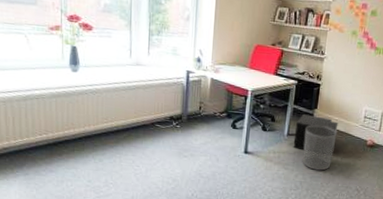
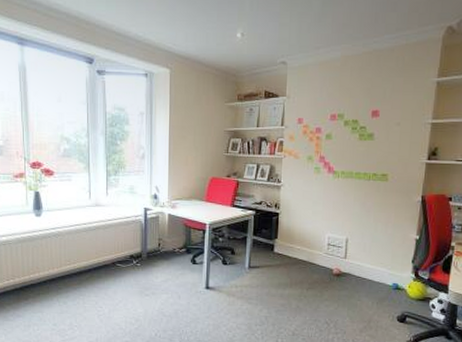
storage box: present [293,113,339,154] -> none [255,244,301,286]
waste bin: present [302,124,337,171] -> none [266,255,301,304]

